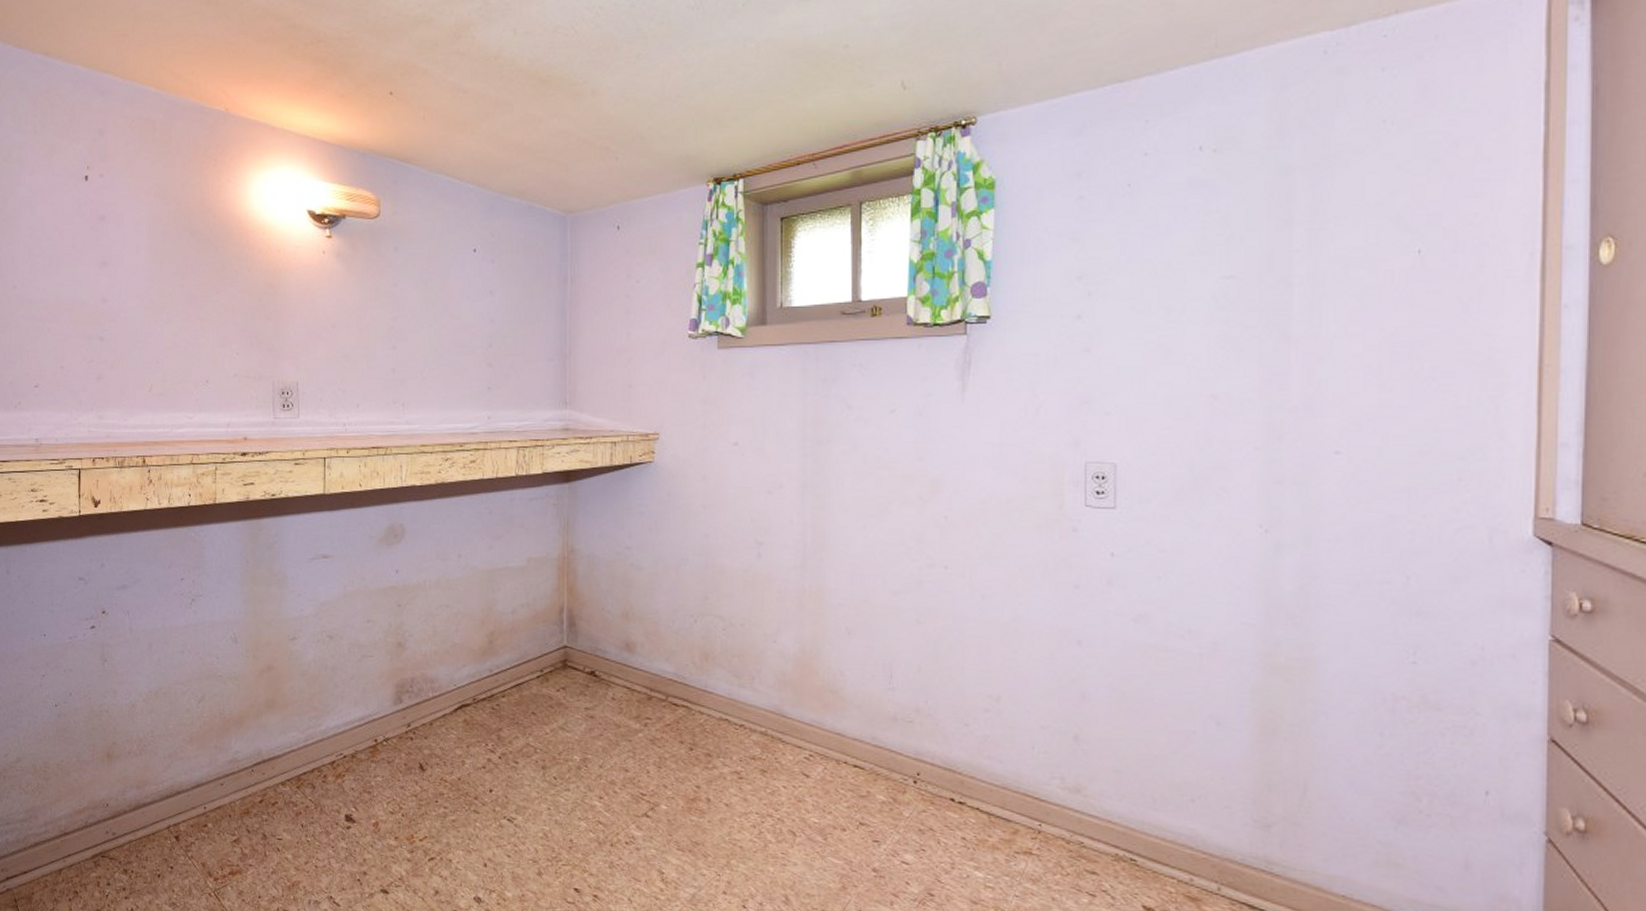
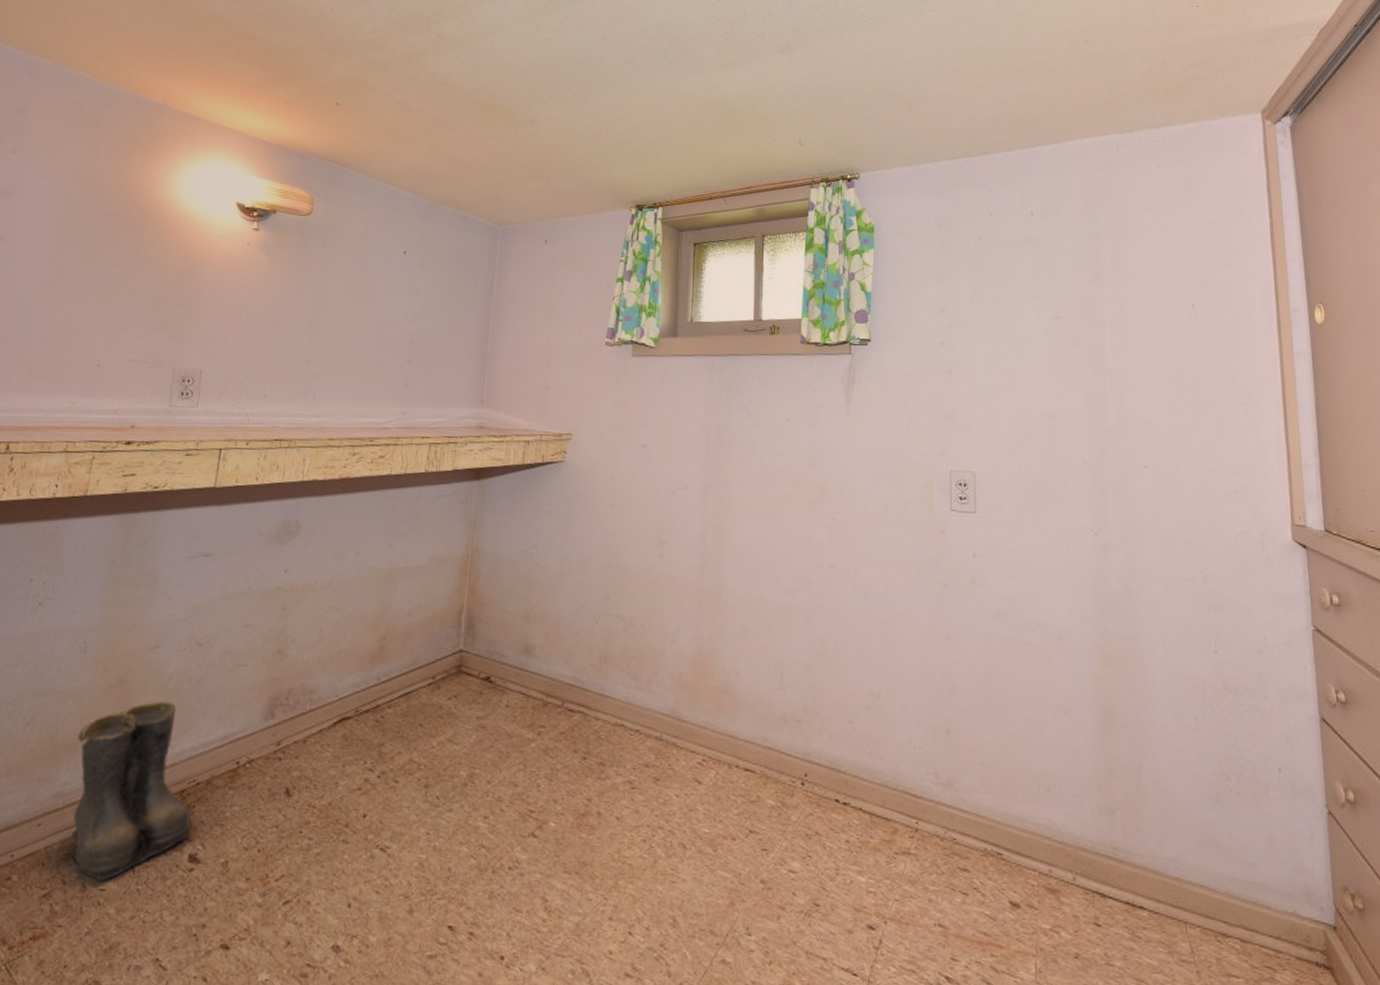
boots: none [241,685,350,832] -> present [66,701,198,881]

